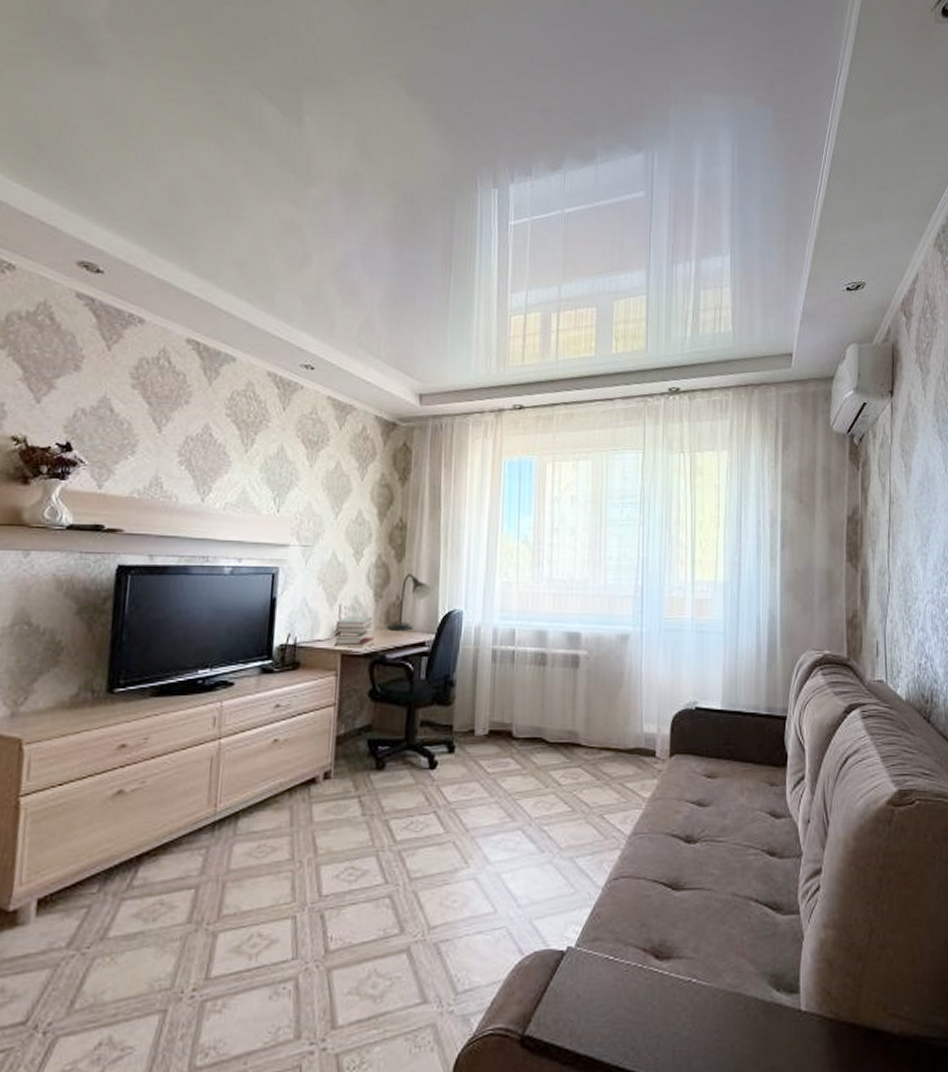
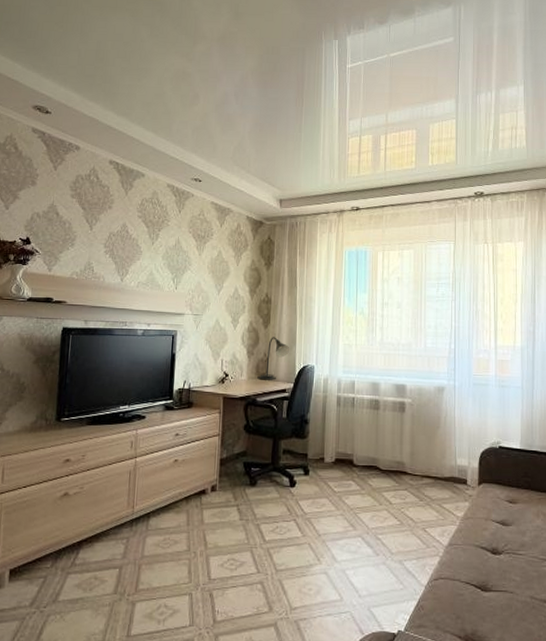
books: present [333,616,374,651] -> none [217,368,247,395]

